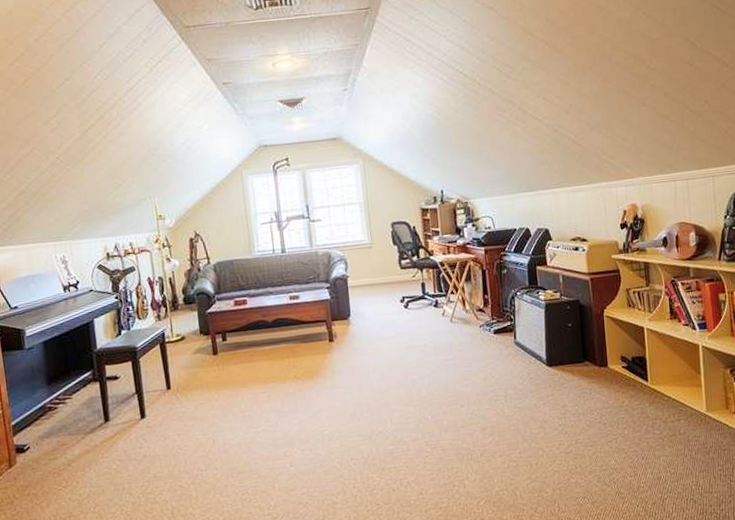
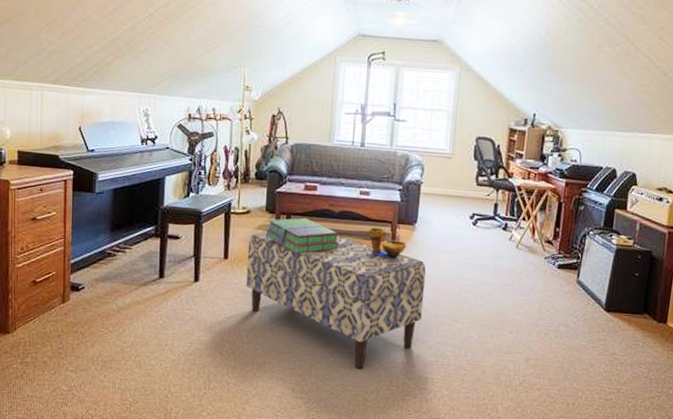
bench: none [188,344,374,473] -> present [246,232,426,369]
stack of books: none [203,333,279,370] -> present [265,217,339,254]
decorative bowl: none [304,328,345,358] -> present [367,227,406,260]

